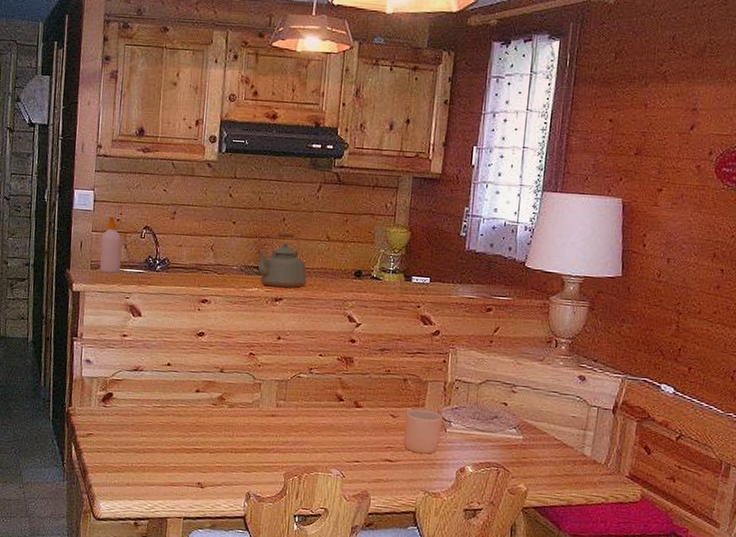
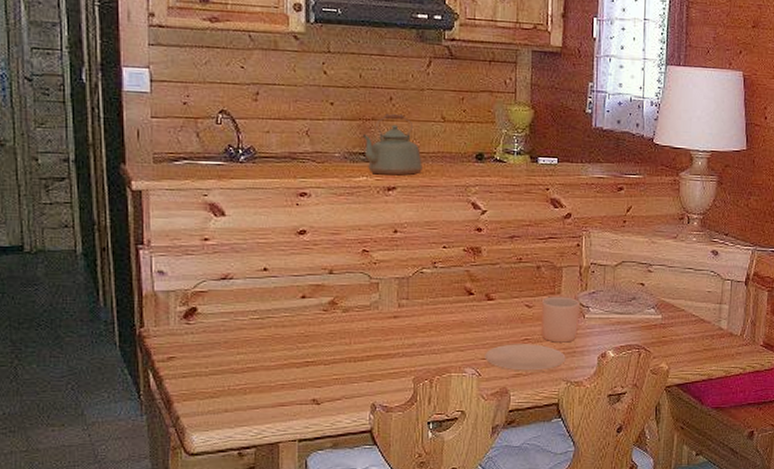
soap bottle: present [99,217,122,274] -> none [164,99,194,167]
plate: none [349,450,426,480] -> present [485,344,566,372]

